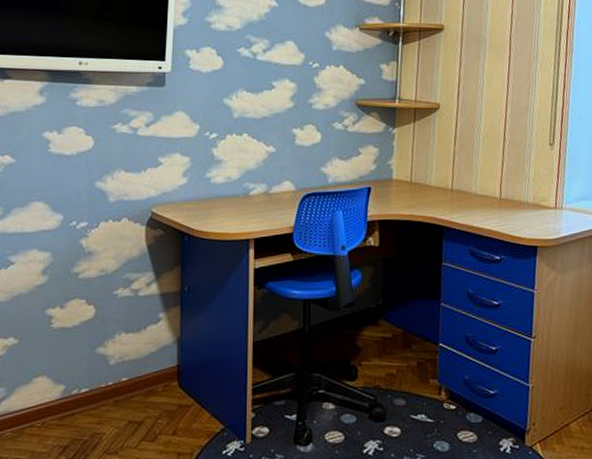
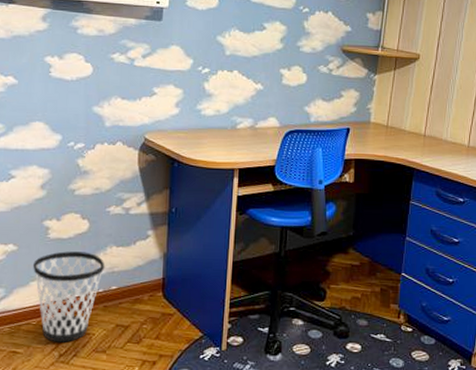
wastebasket: none [36,341,113,446] -> present [33,251,104,342]

